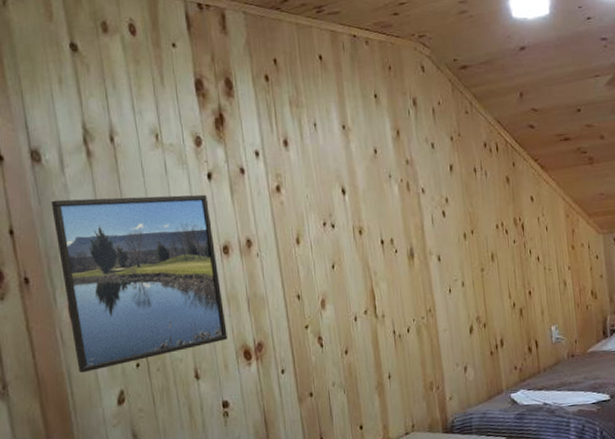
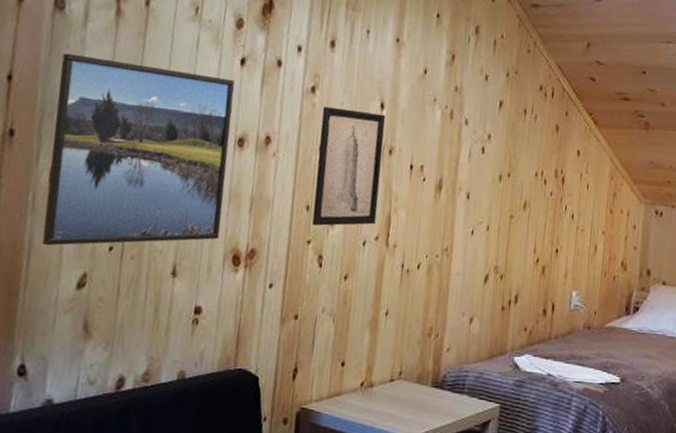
wall art: none [290,199,361,312] -> present [312,106,386,226]

